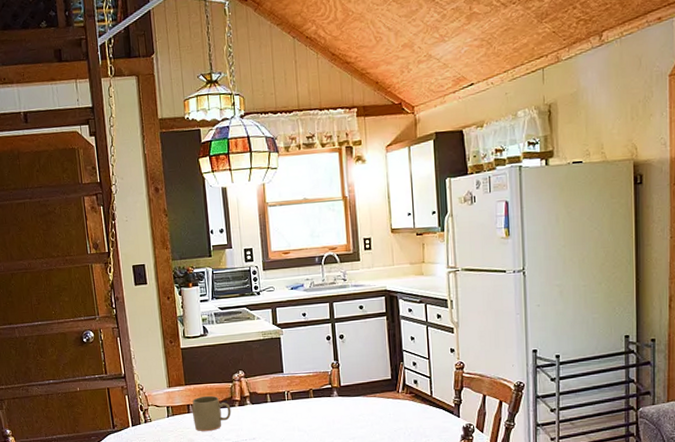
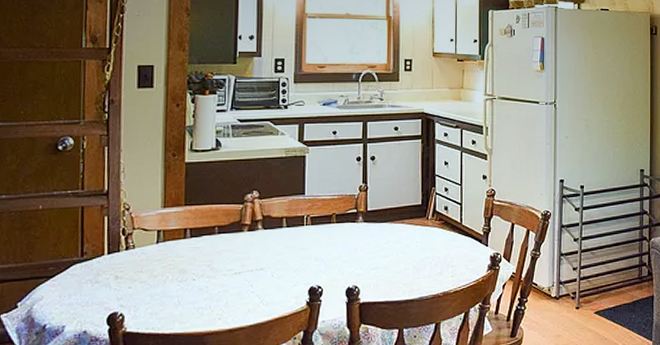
mug: present [191,395,232,431] -> none [188,218,238,260]

